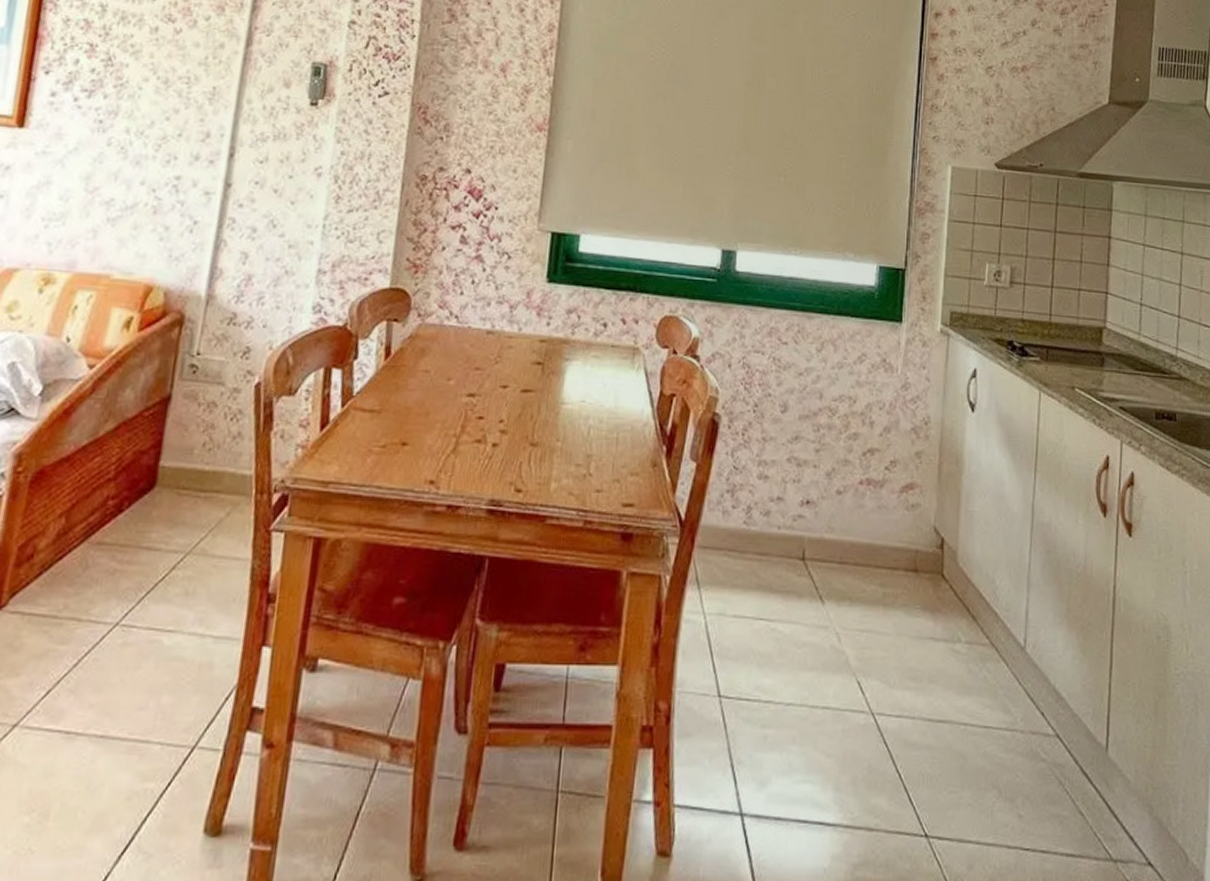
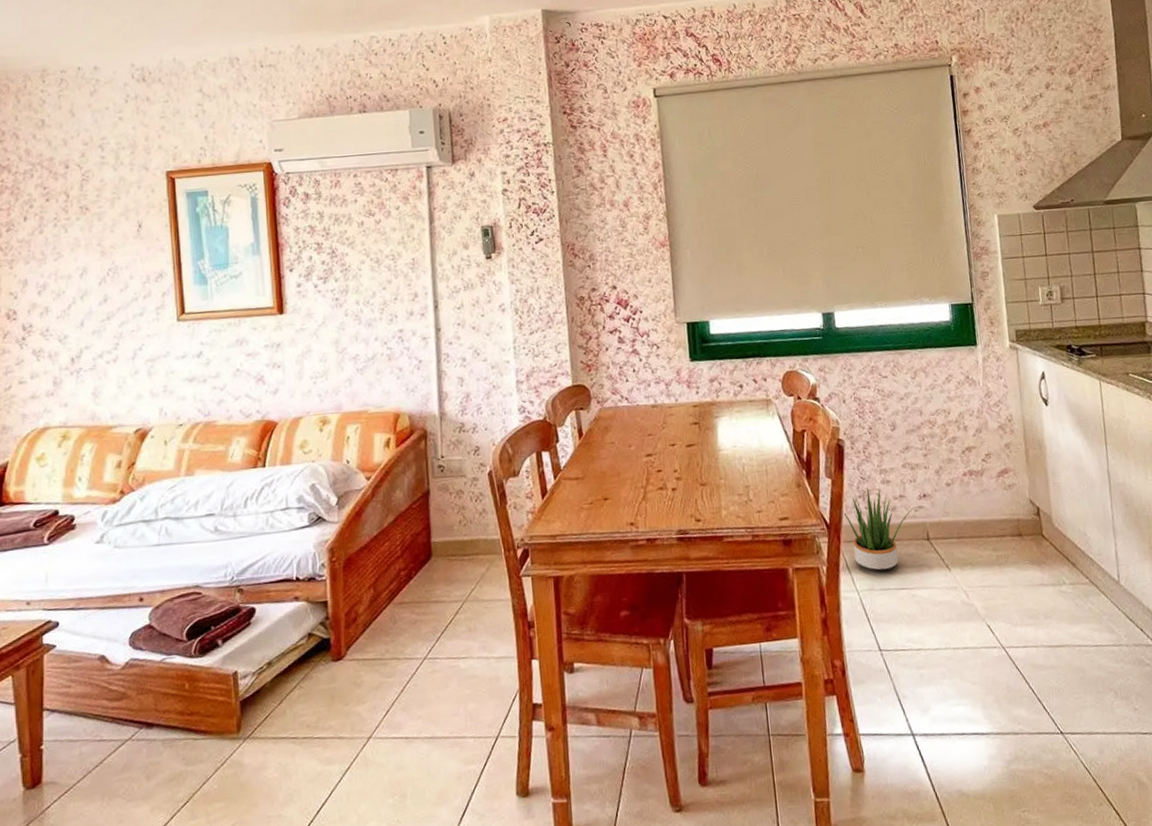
potted plant: none [702,480,791,593] -> present [842,487,913,572]

